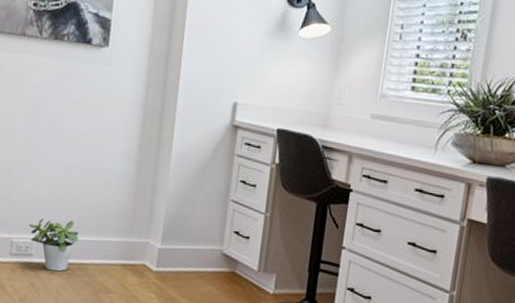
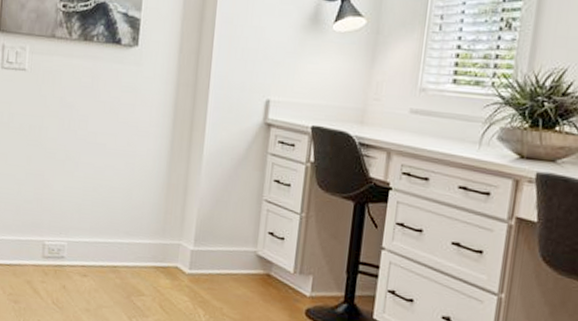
potted plant: present [28,218,79,272] -> none [60,221,111,274]

